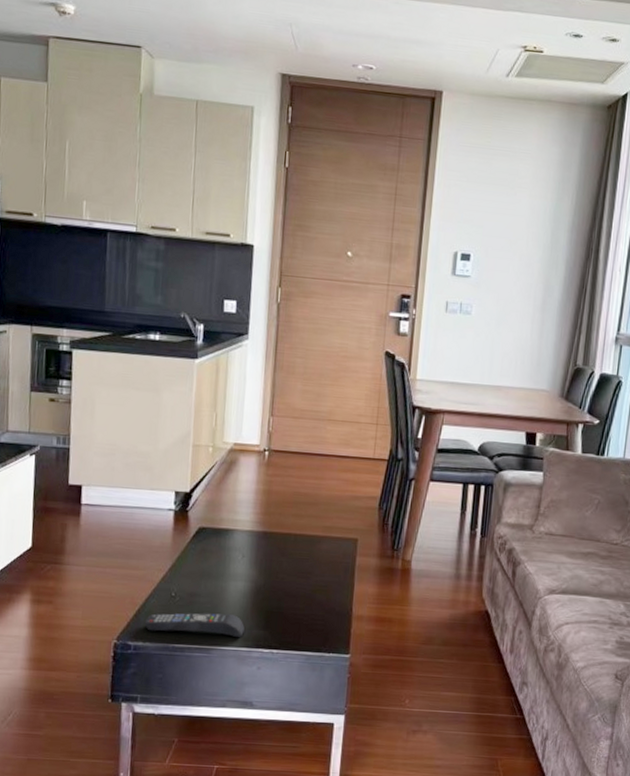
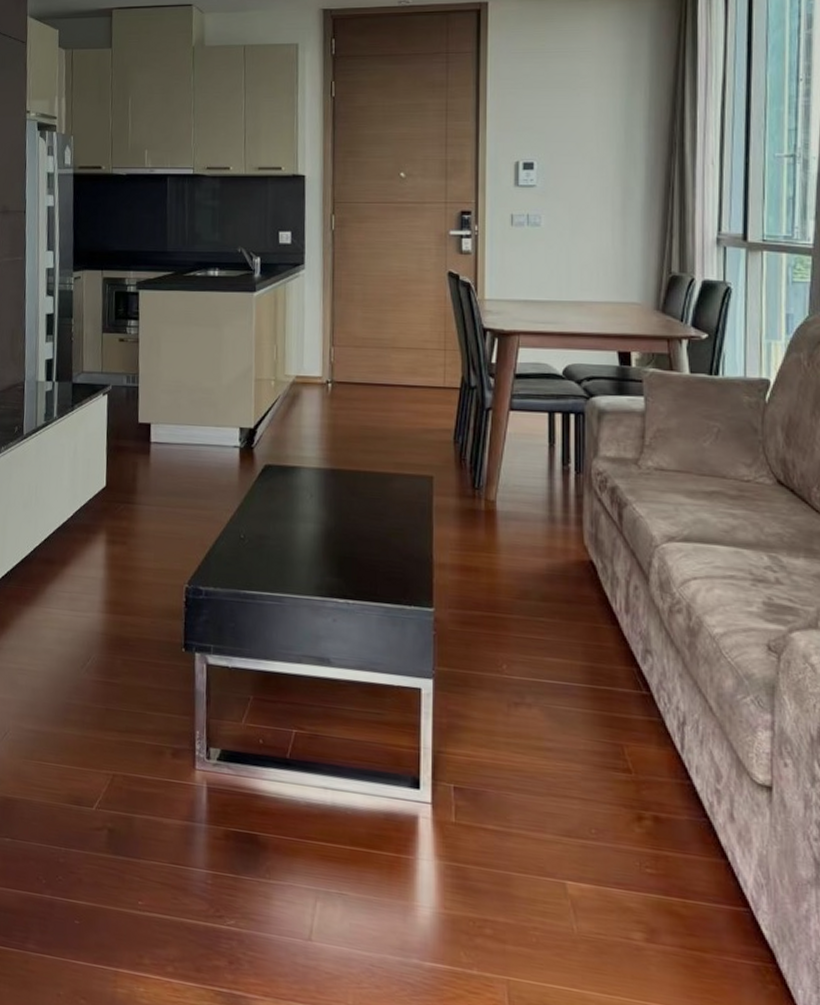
remote control: present [144,612,244,638] -> none [214,556,317,586]

